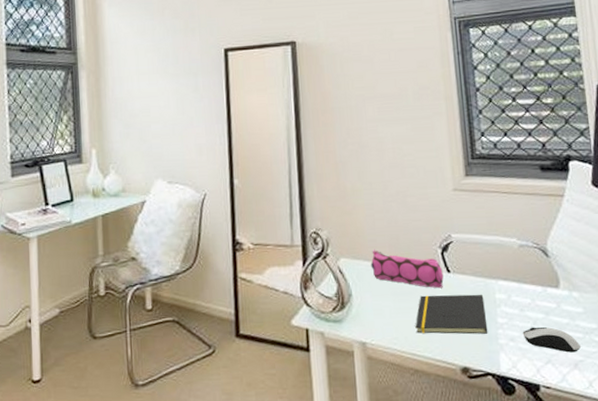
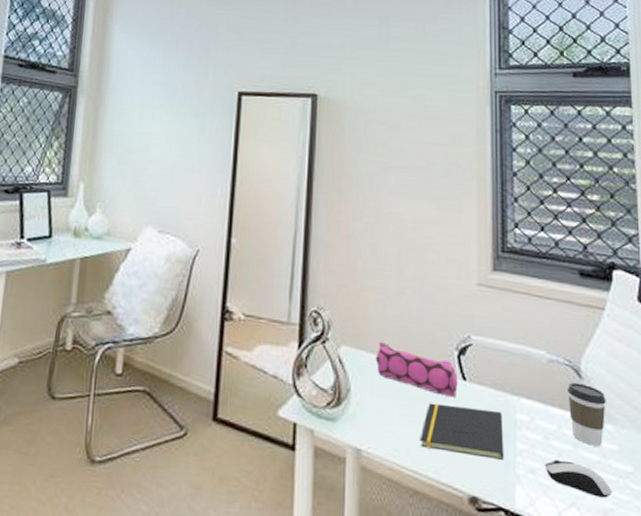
coffee cup: none [537,261,571,311] -> present [567,382,606,446]

